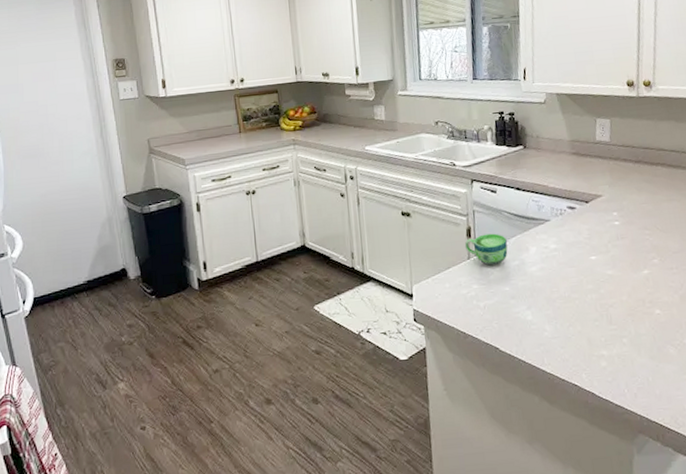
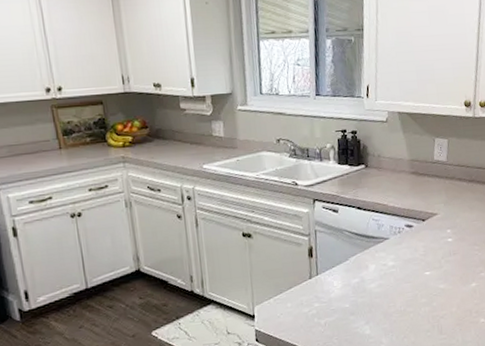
cup: present [464,233,508,266] -> none [306,252,349,284]

